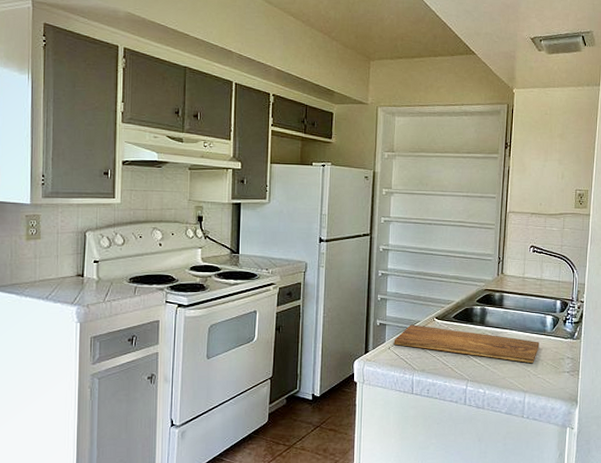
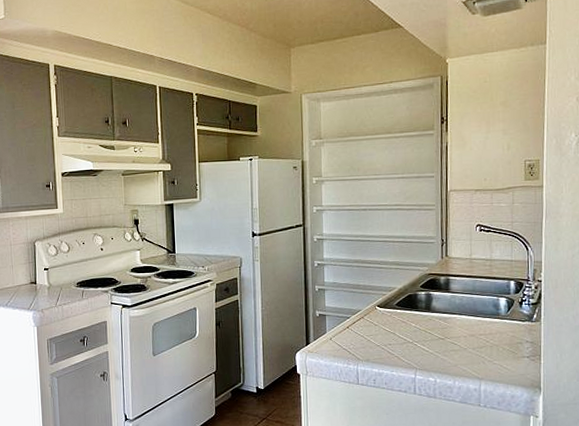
cutting board: present [393,324,540,363] -> none [335,314,494,349]

